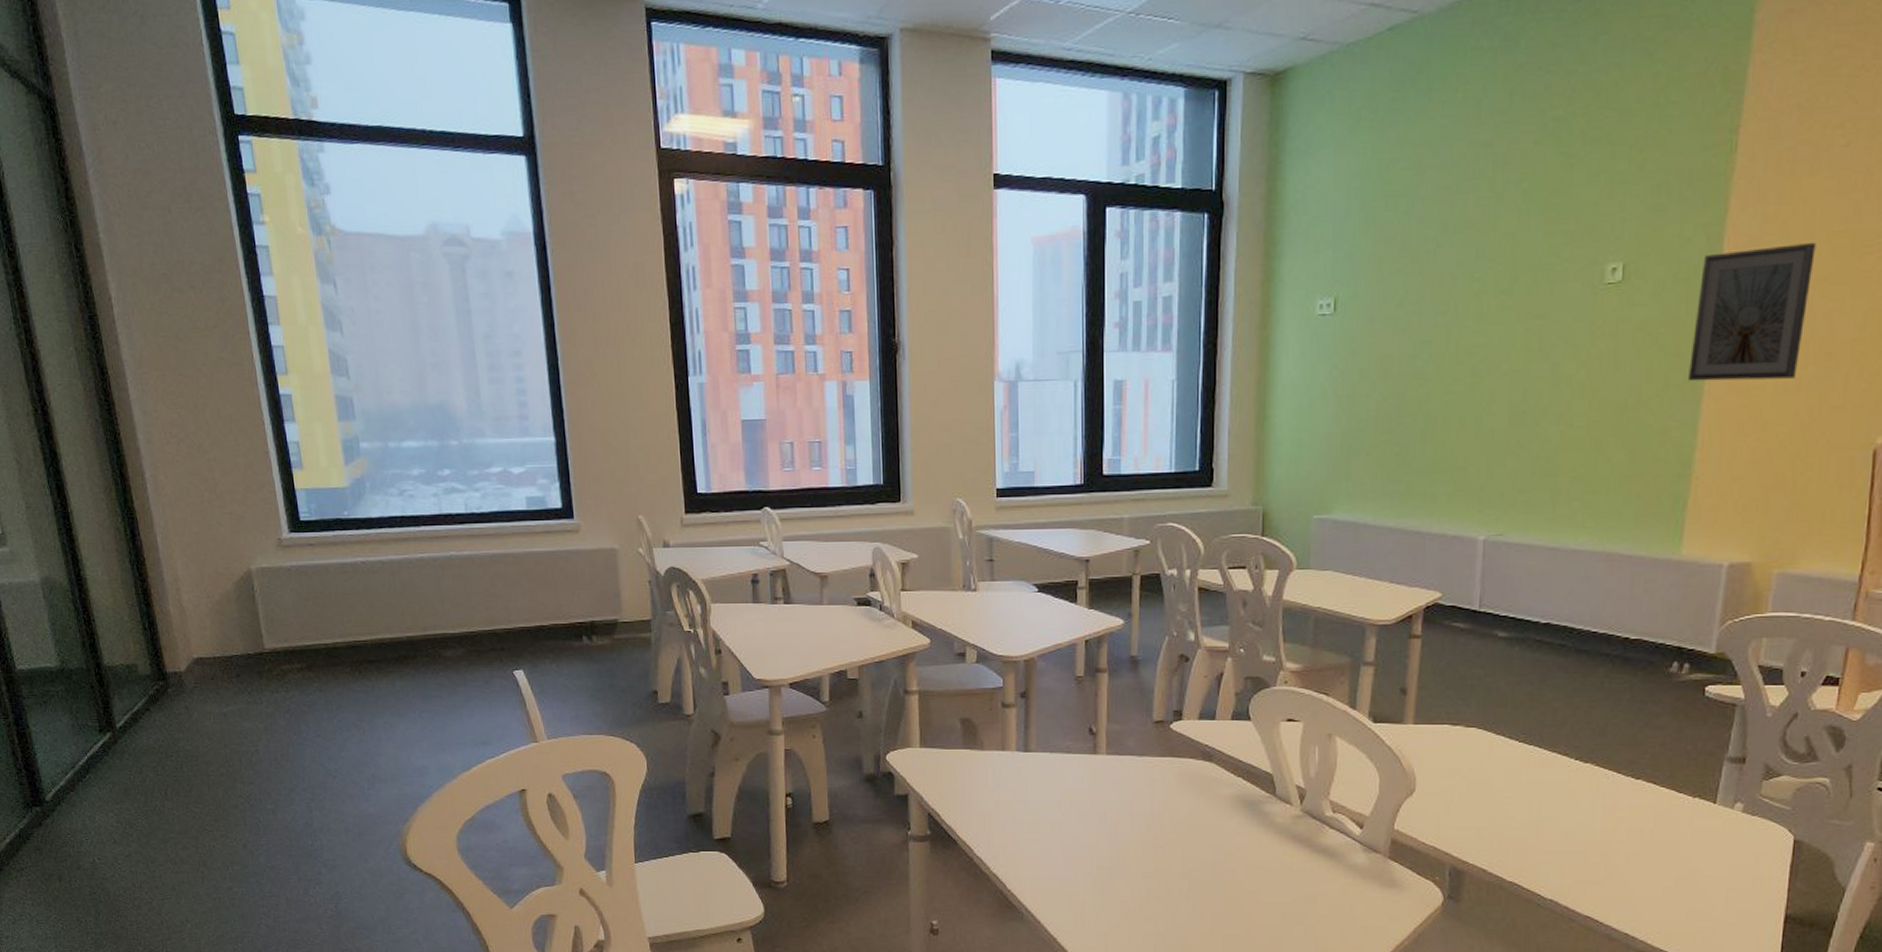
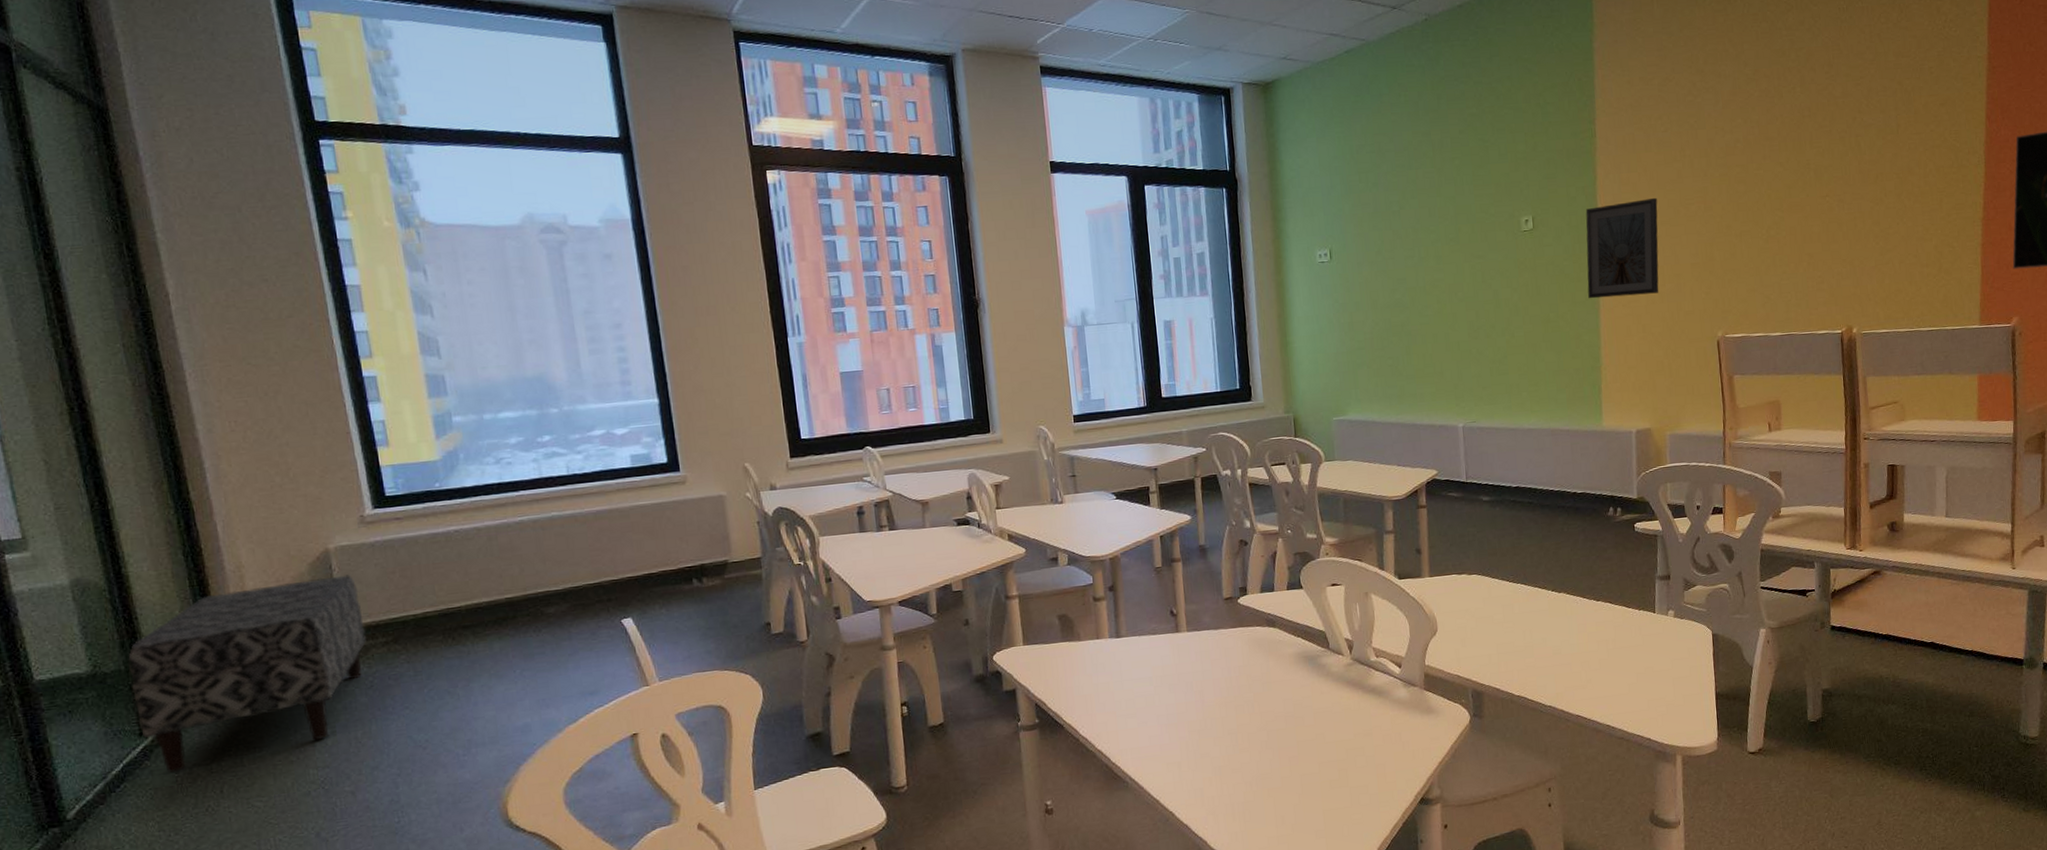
bench: none [88,597,284,771] -> present [128,574,366,773]

